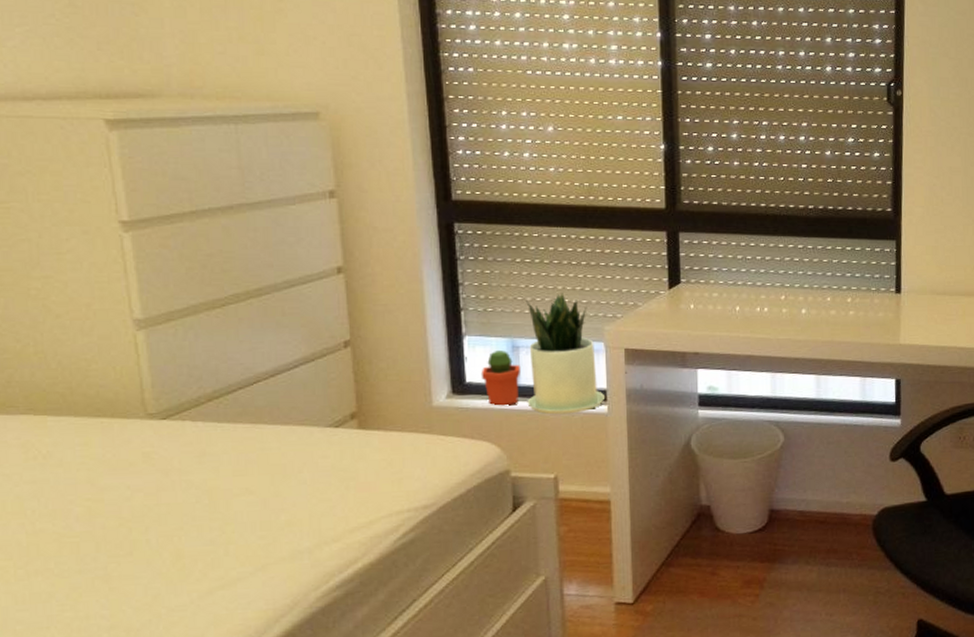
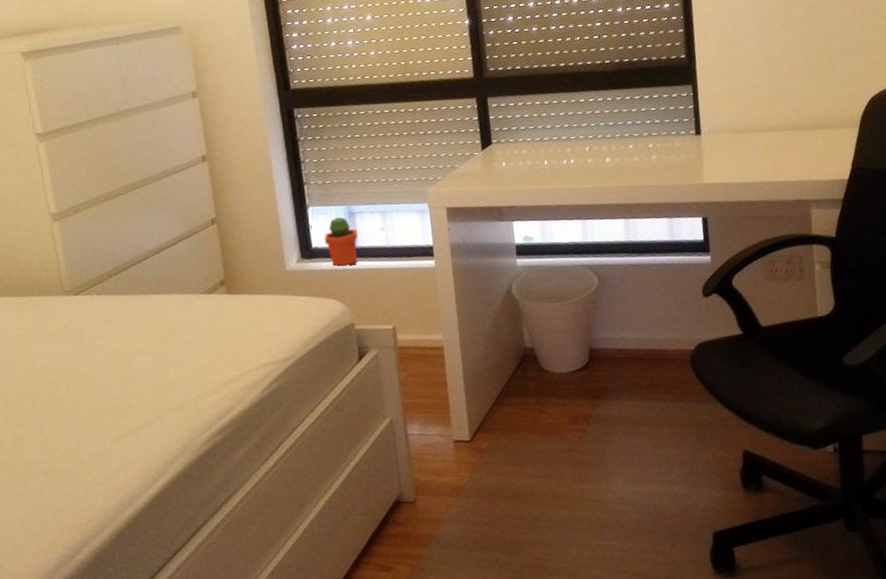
planter: present [526,293,606,415] -> none [358,162,433,272]

